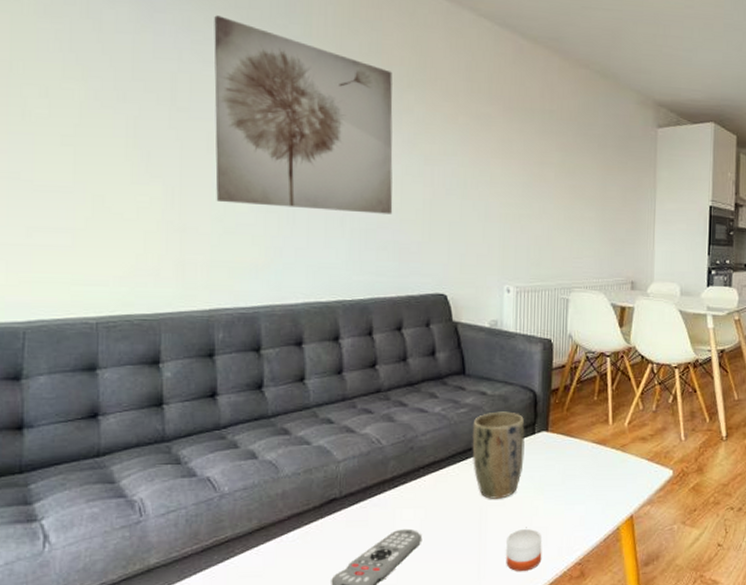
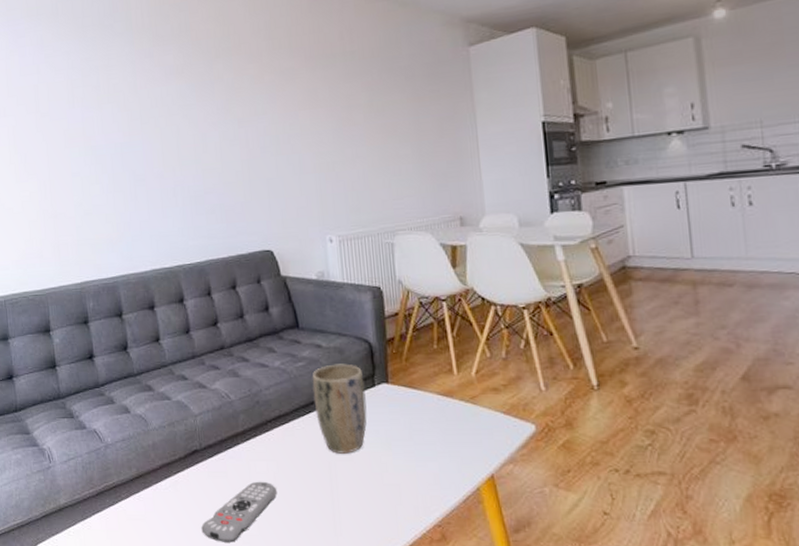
wall art: present [214,15,393,214] -> none [59,29,216,189]
candle: present [506,529,542,571] -> none [359,486,398,530]

